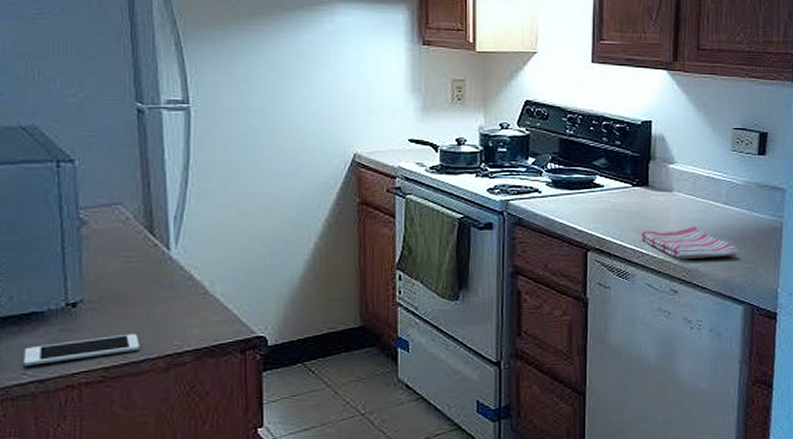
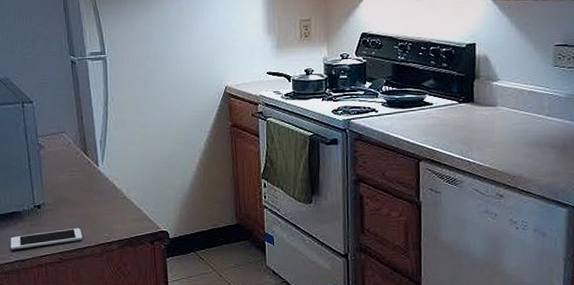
dish towel: present [641,226,738,258] -> none [468,137,561,166]

